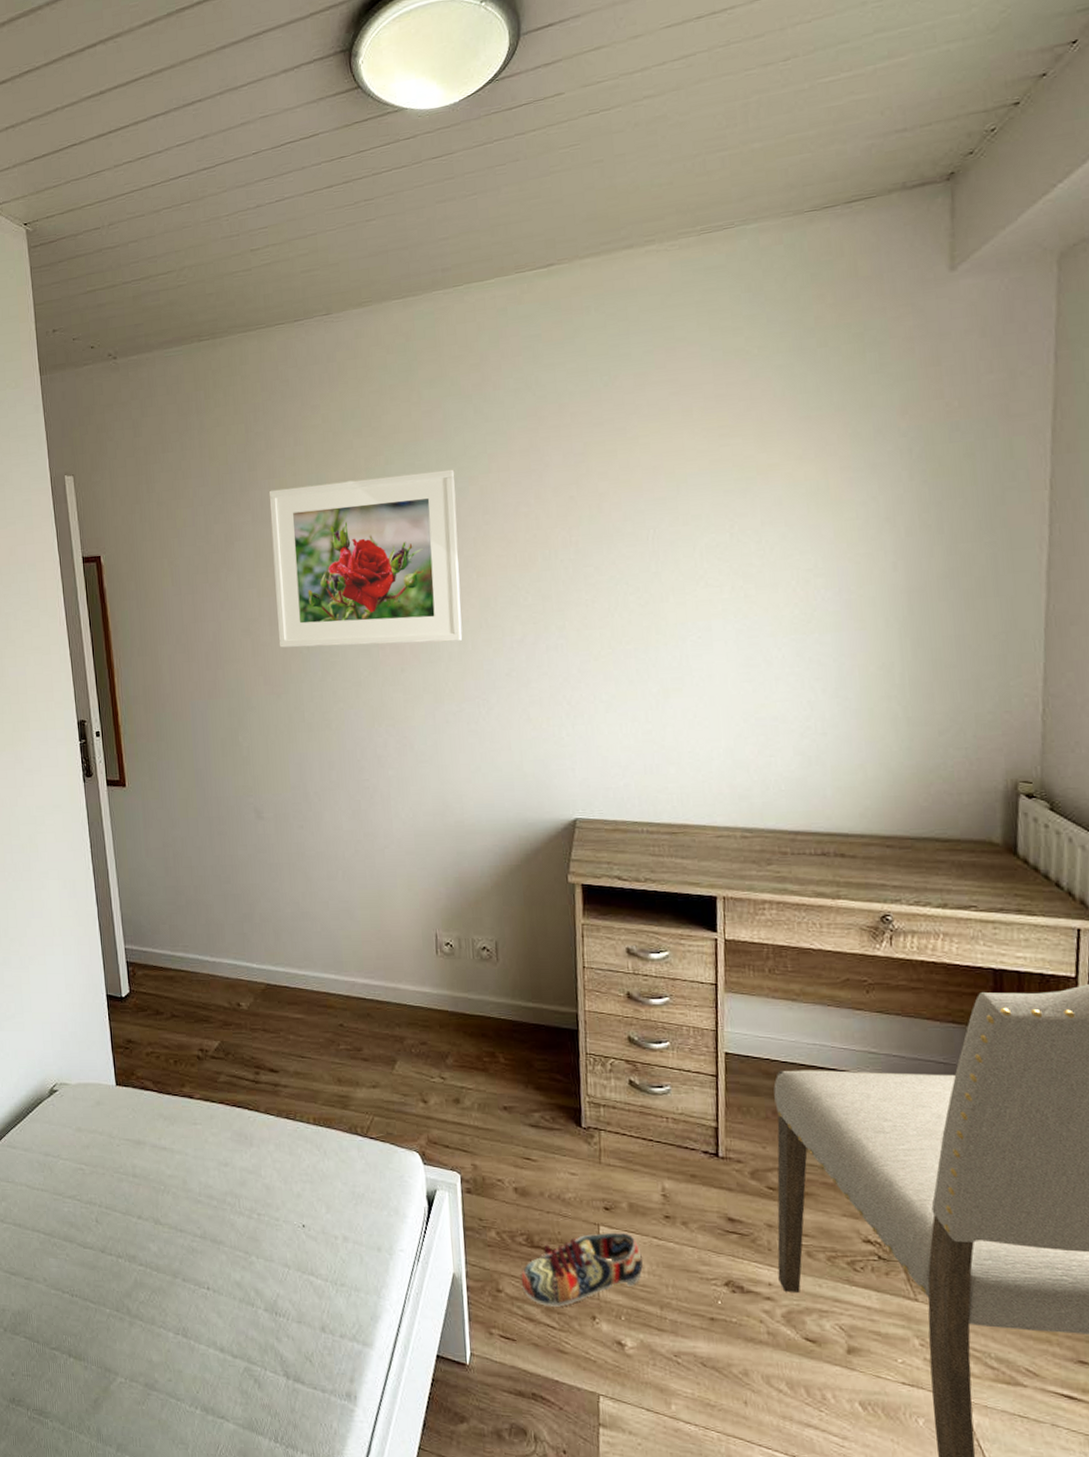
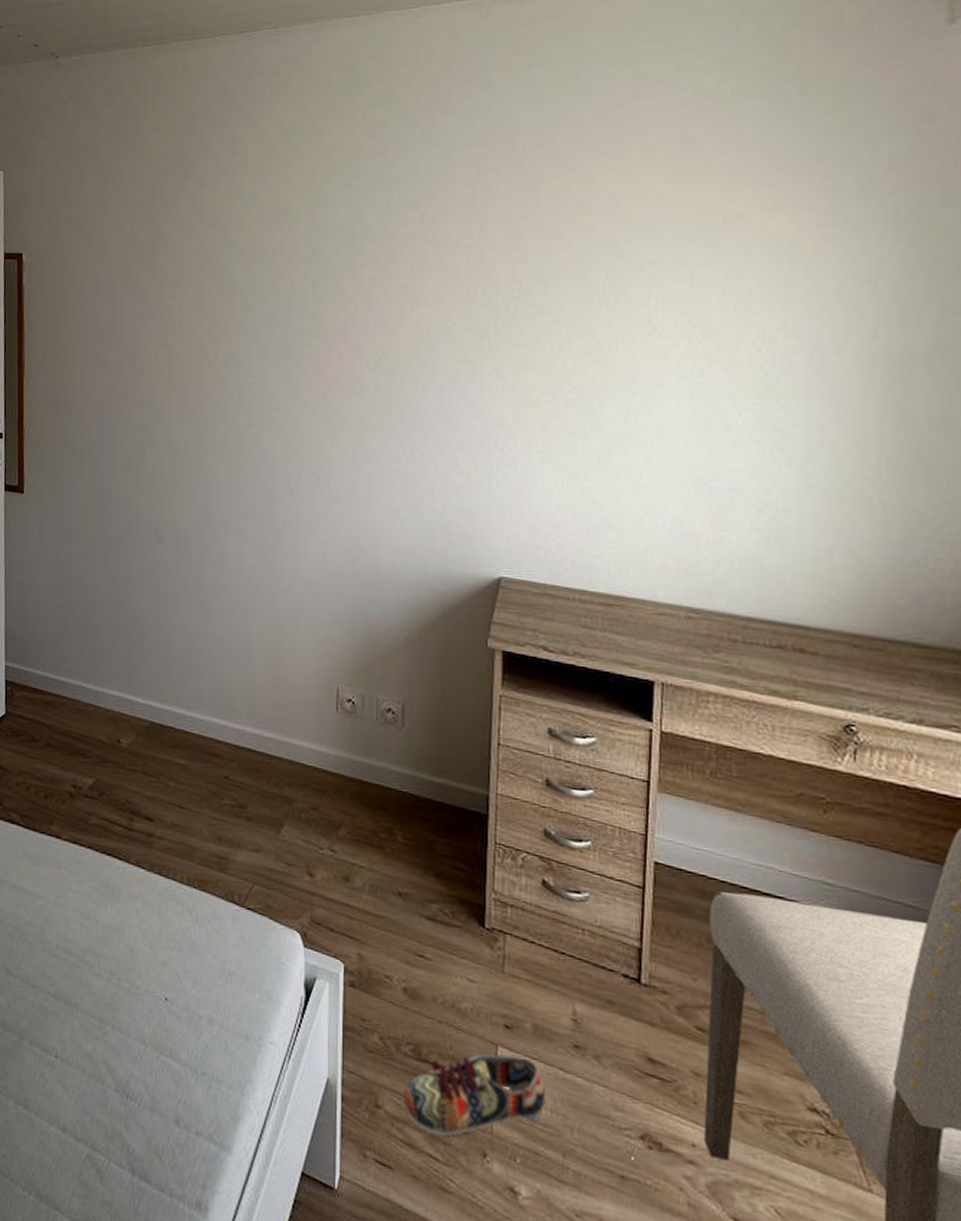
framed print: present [268,469,463,648] -> none [196,193,395,373]

